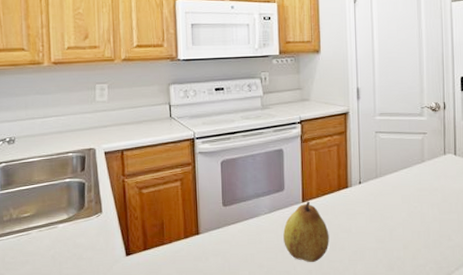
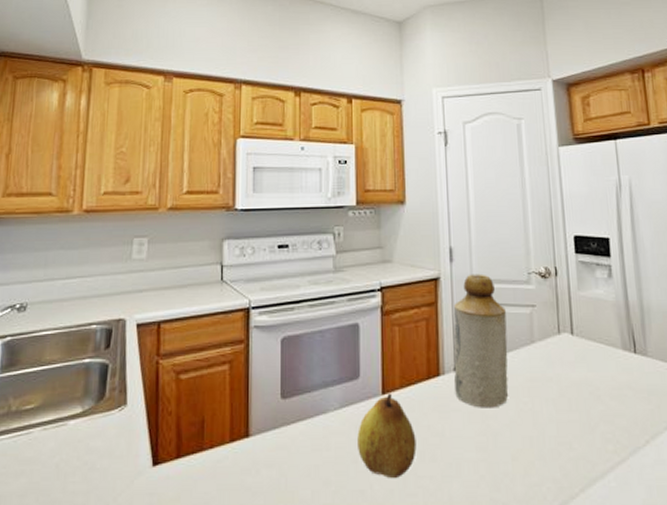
bottle: none [359,108,403,211] -> present [453,274,509,408]

